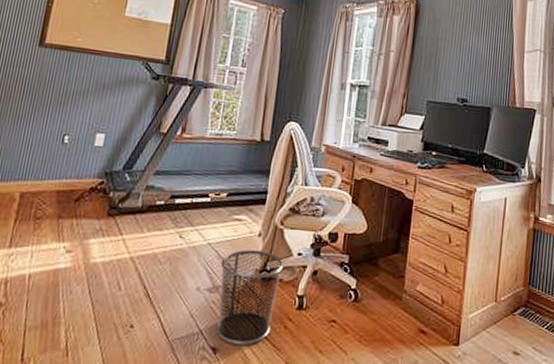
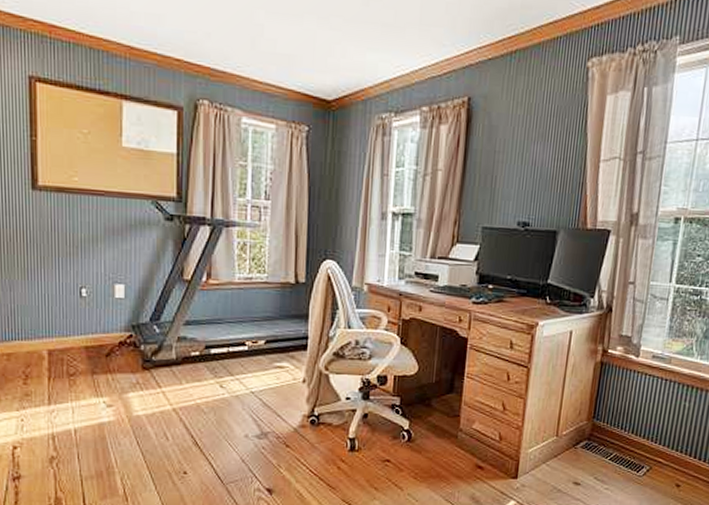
waste bin: present [216,249,284,345] -> none [266,396,332,486]

